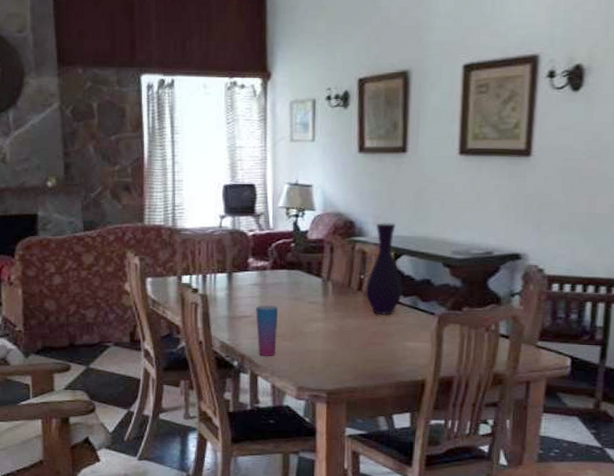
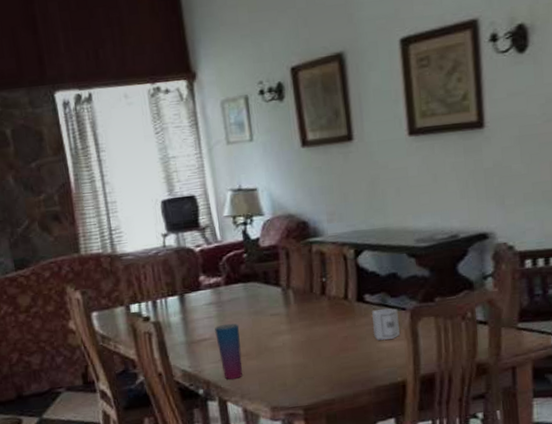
vase: present [365,223,403,315] -> none [329,218,369,319]
cup: none [401,310,427,340] -> present [372,308,400,340]

